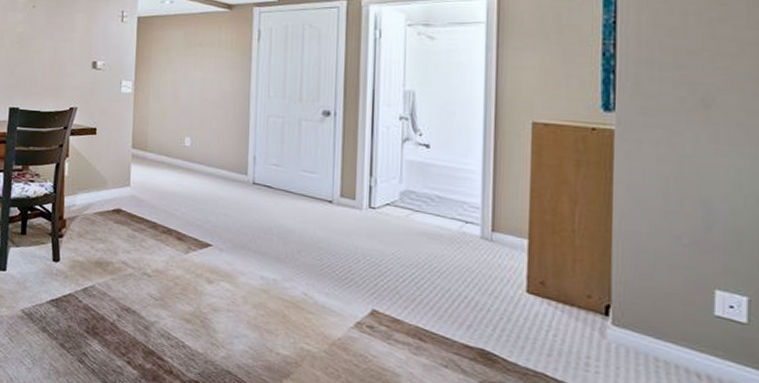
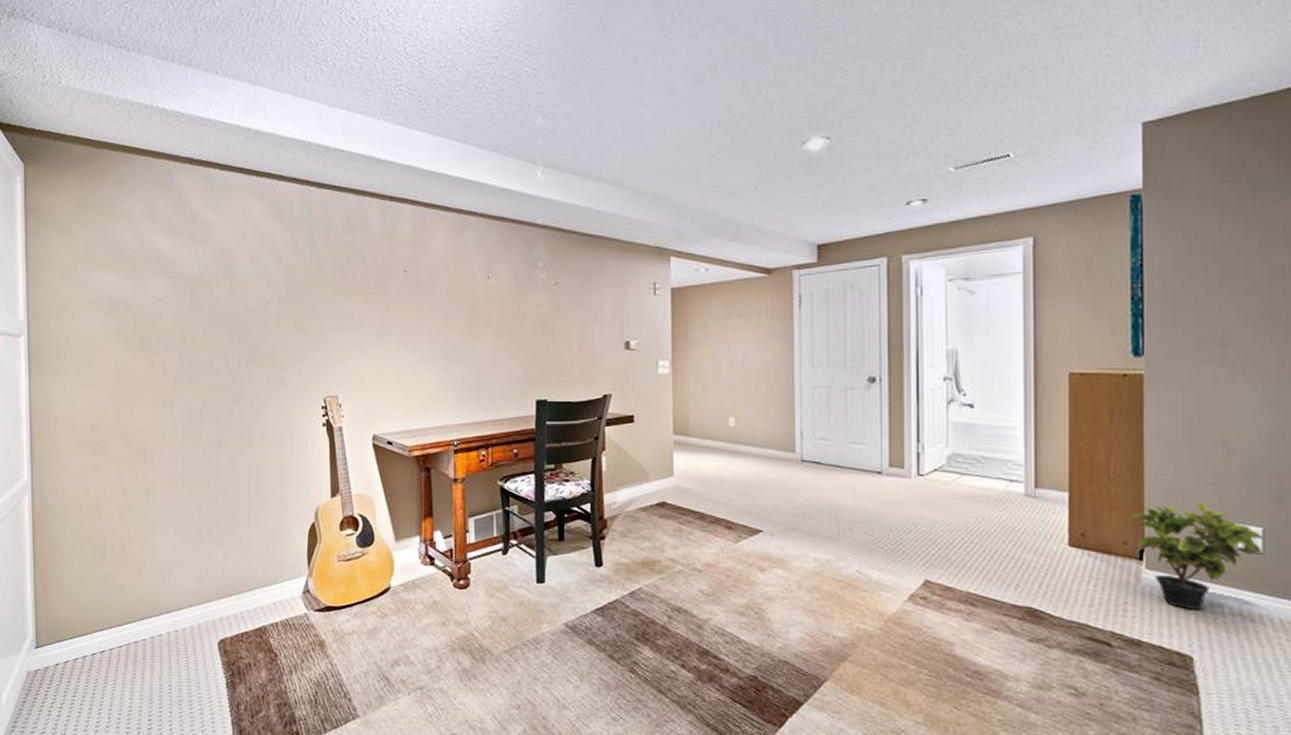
potted plant: none [595,262,751,374] -> present [1130,502,1265,609]

